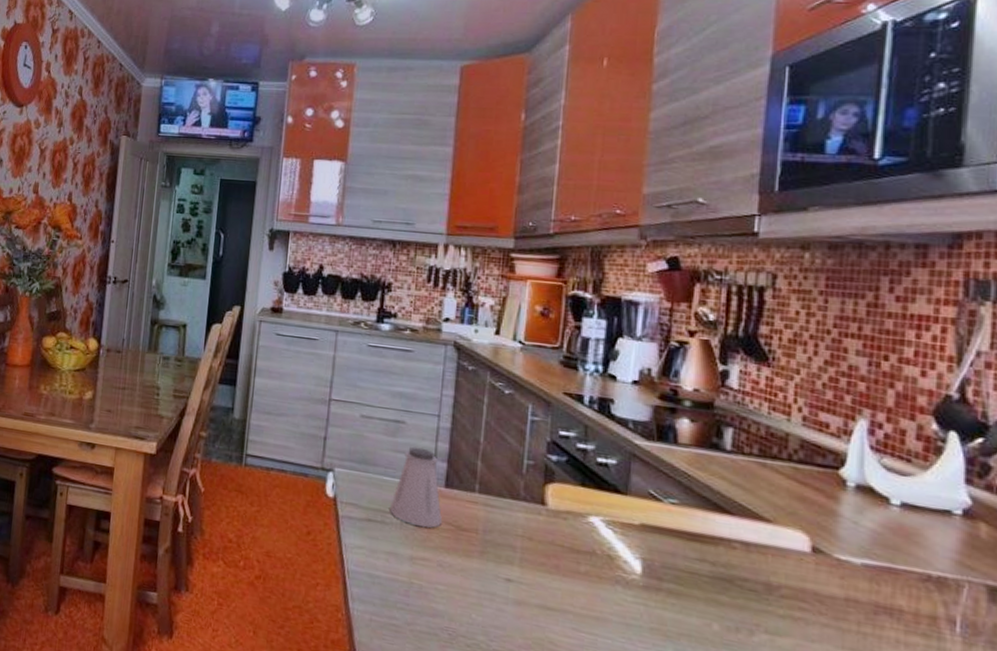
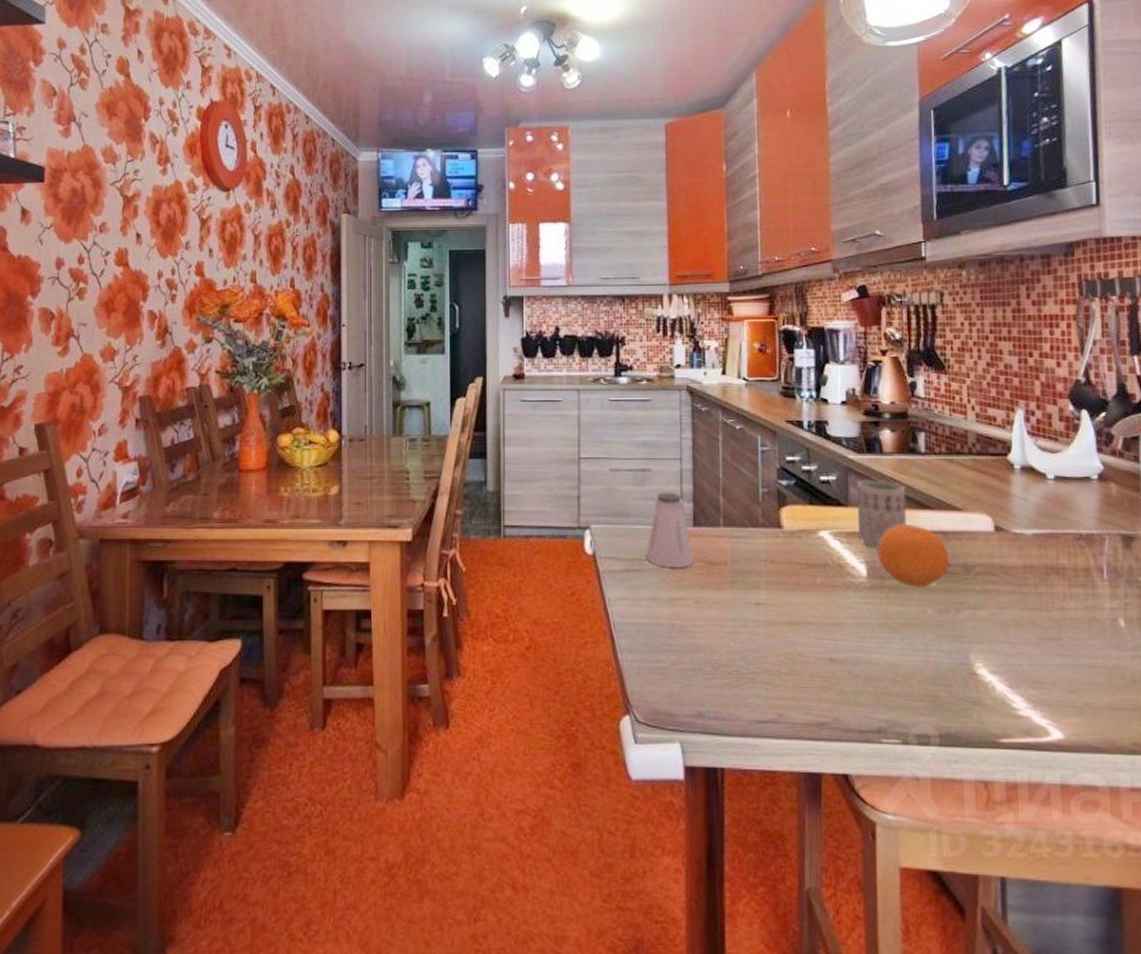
cup: none [635,469,702,547] -> present [856,479,907,548]
fruit: none [657,525,747,599] -> present [878,525,949,587]

